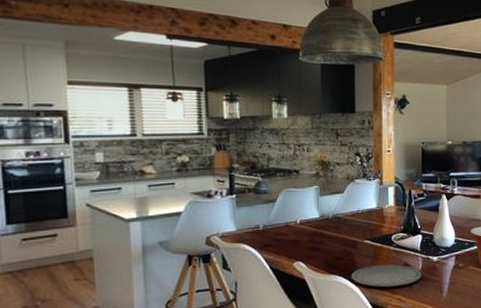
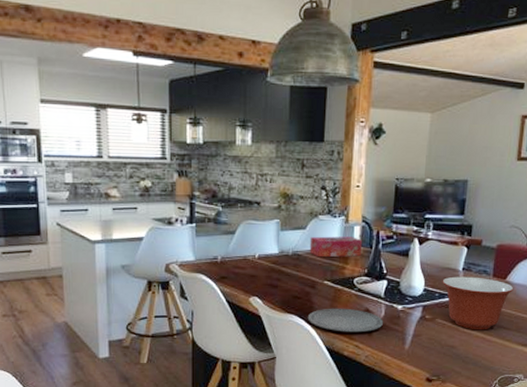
tissue box: none [348,197,397,219] -> present [309,236,363,258]

